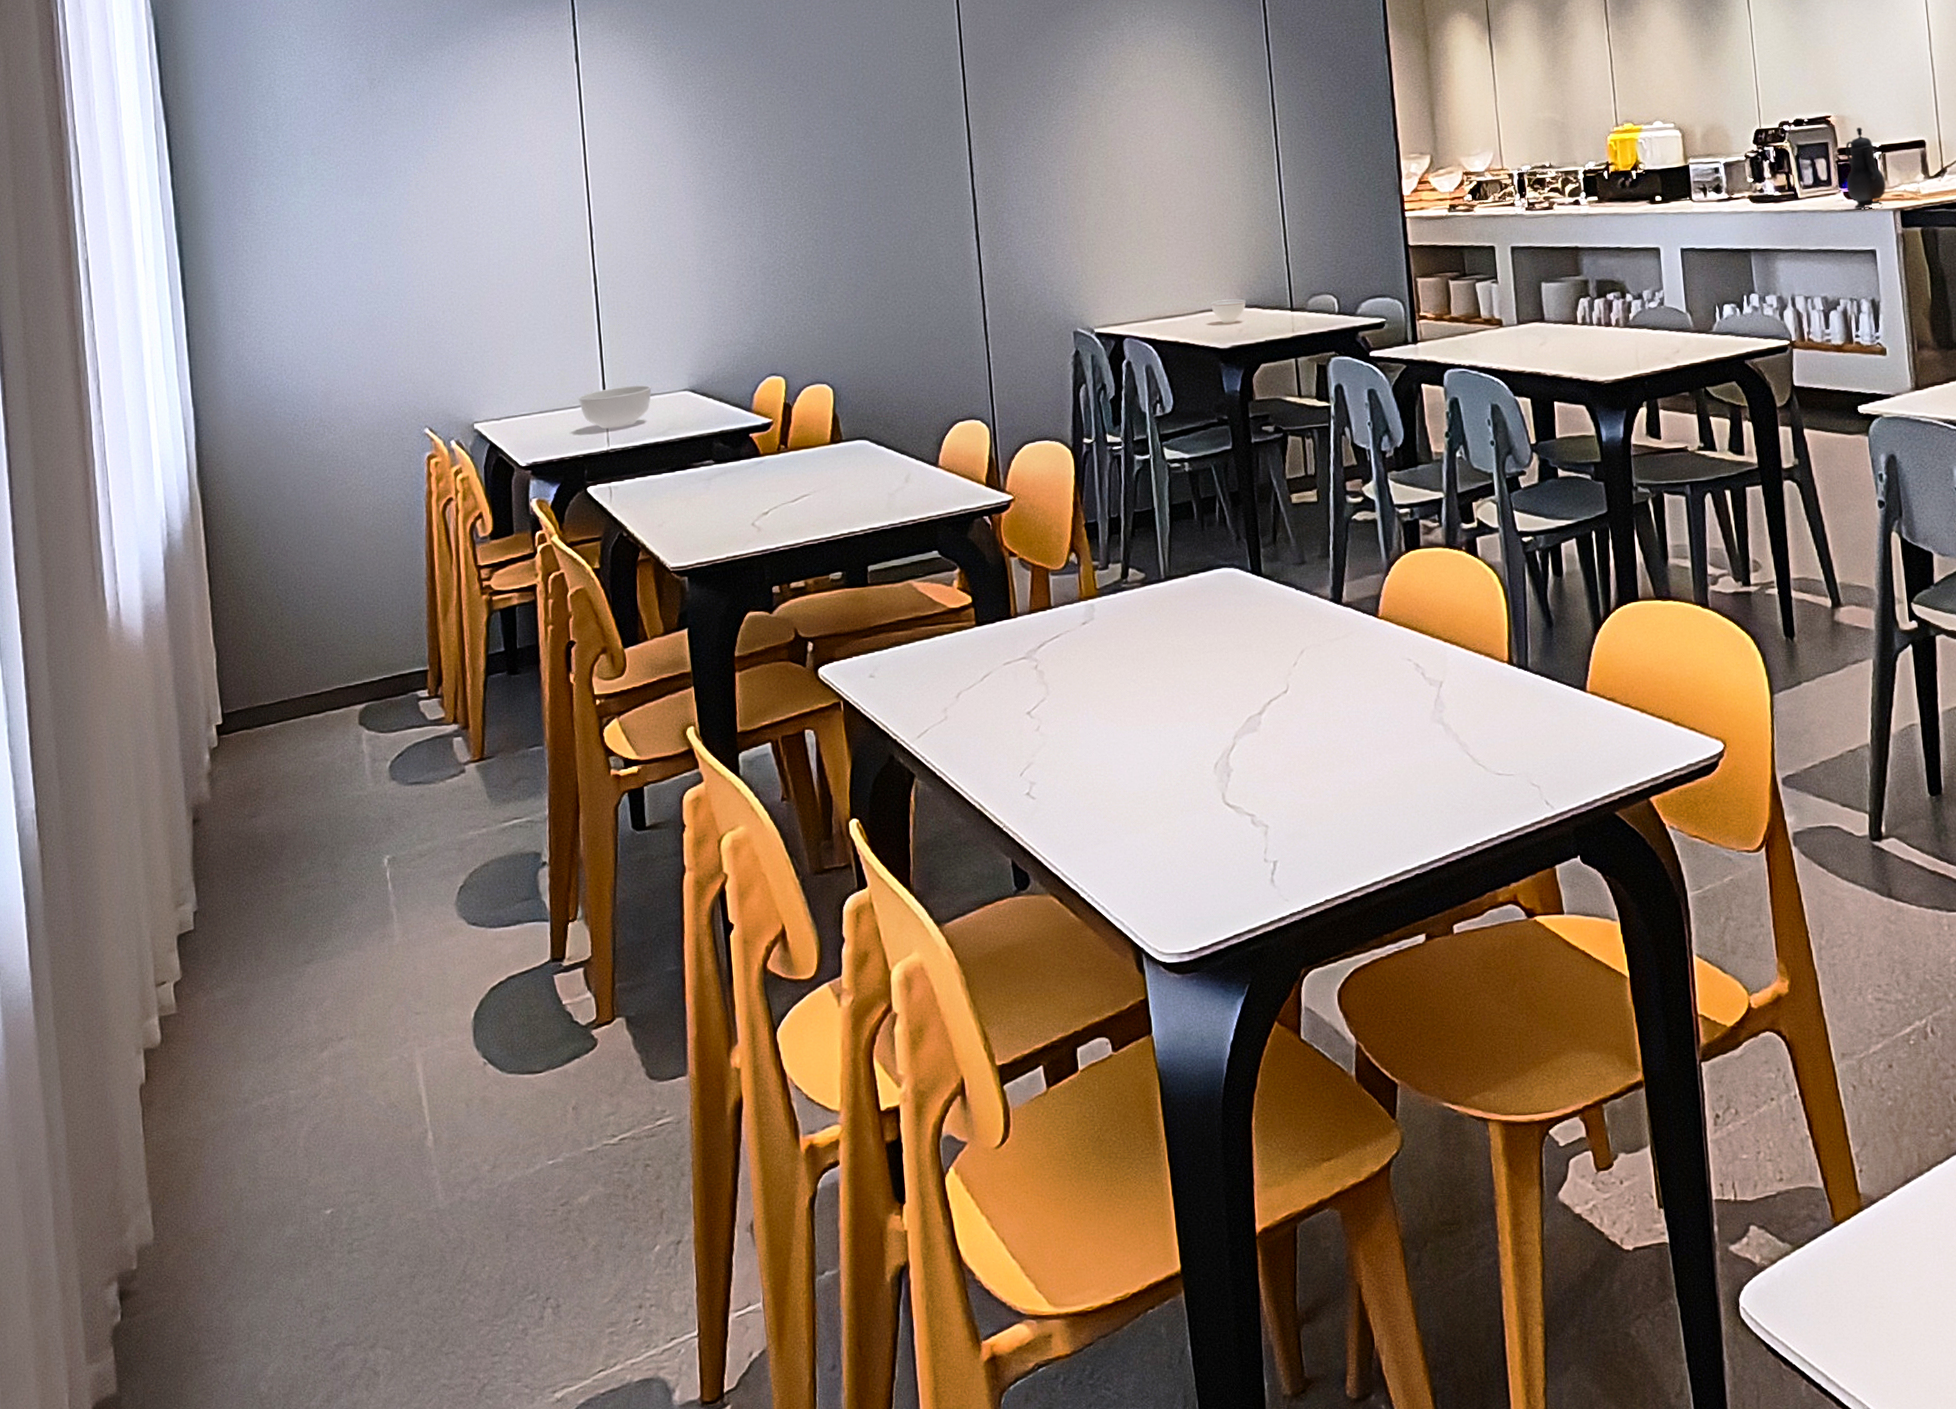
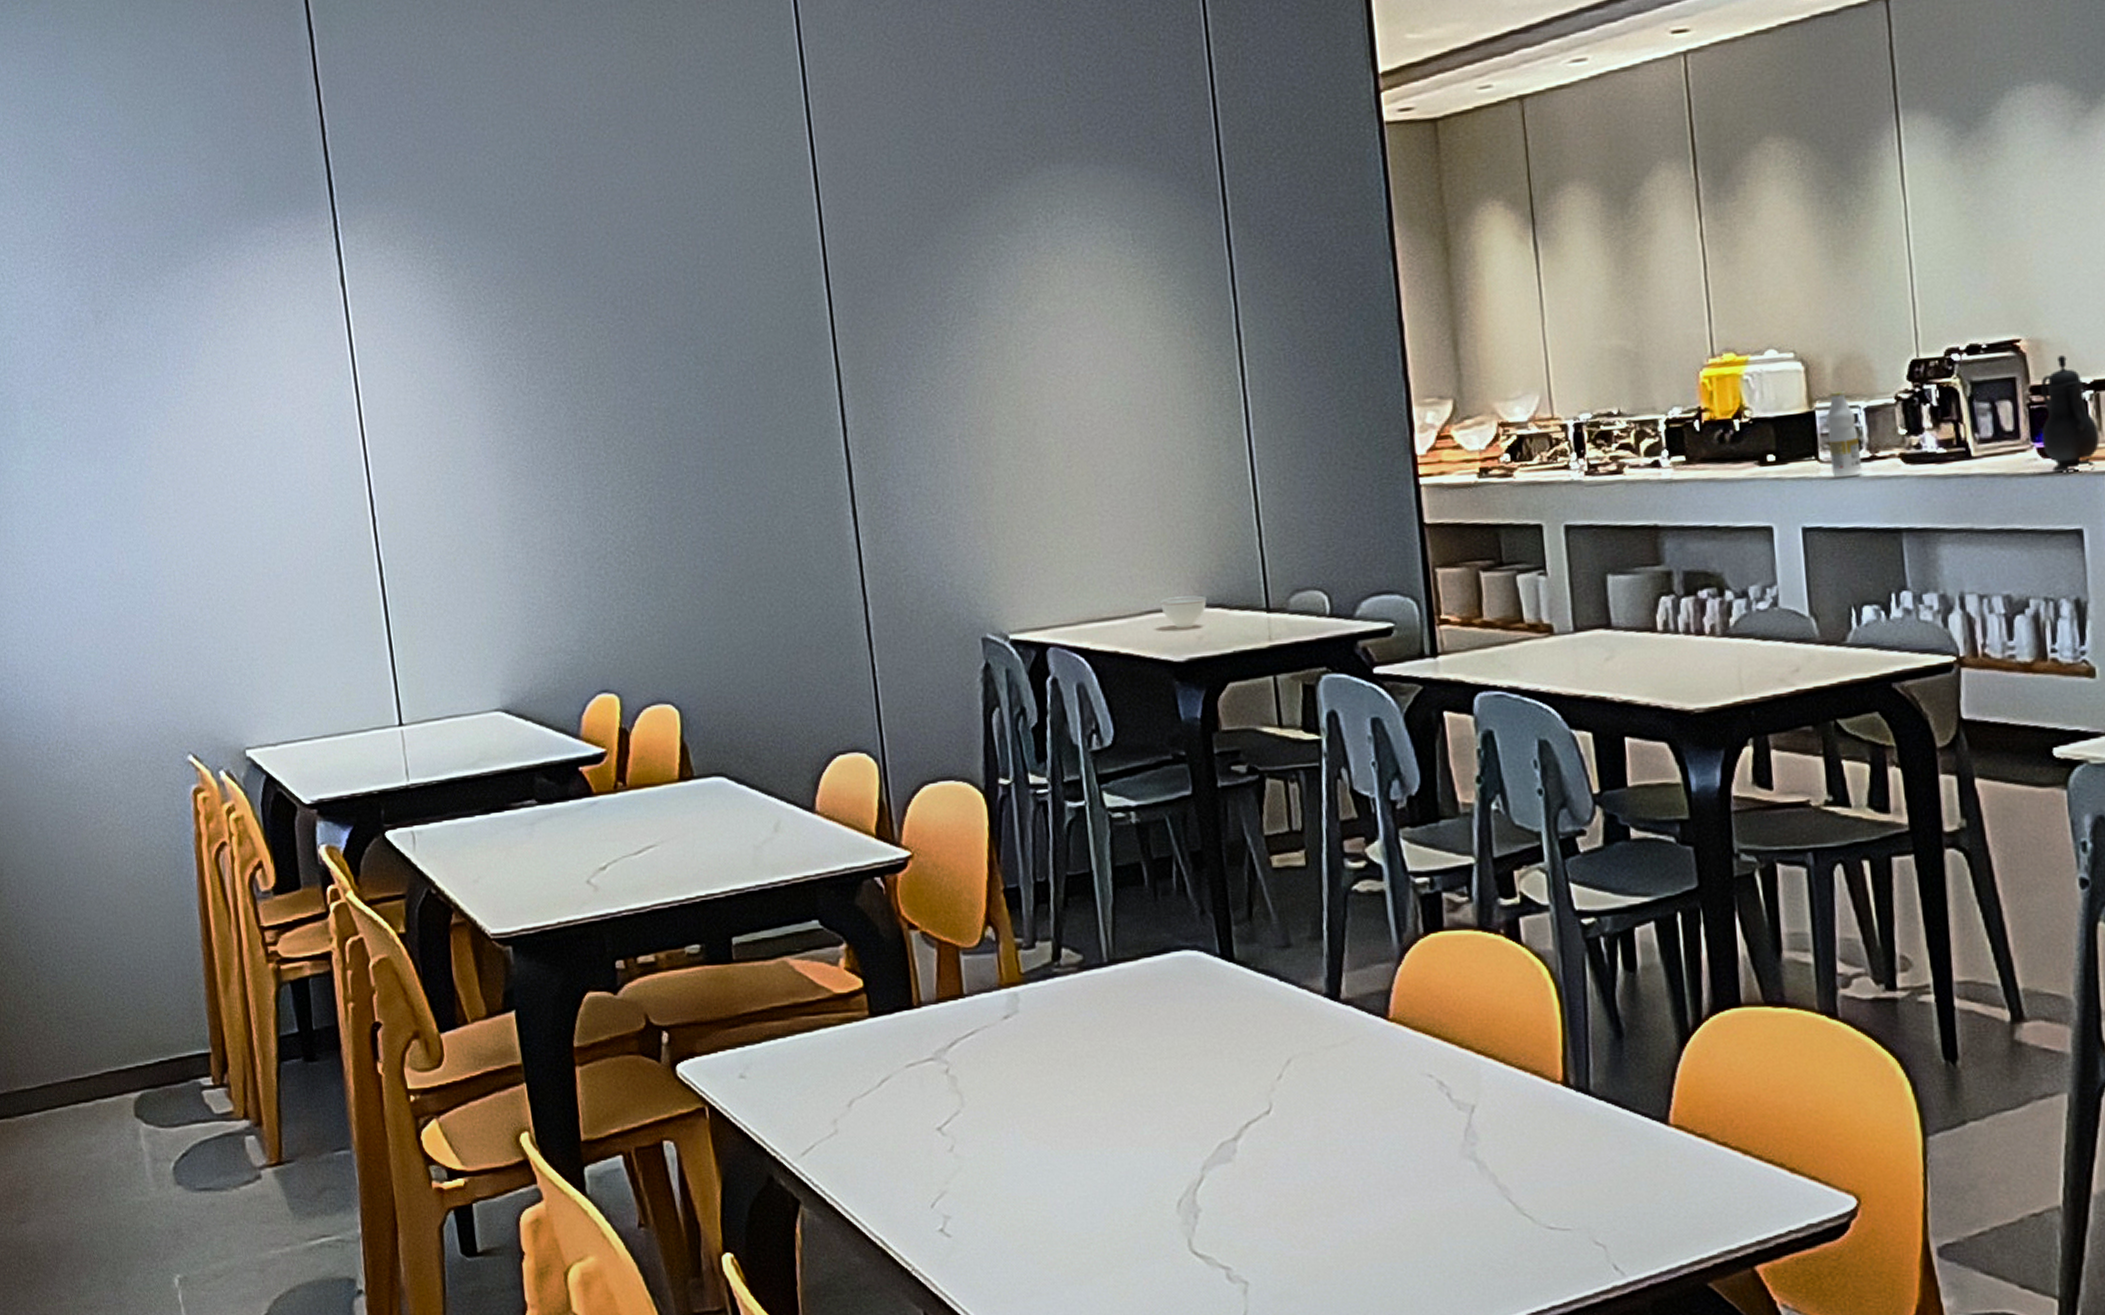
bowl: present [578,385,652,429] -> none [368,703,457,759]
juice bottle: none [1697,151,1723,213] -> present [1826,391,1863,479]

